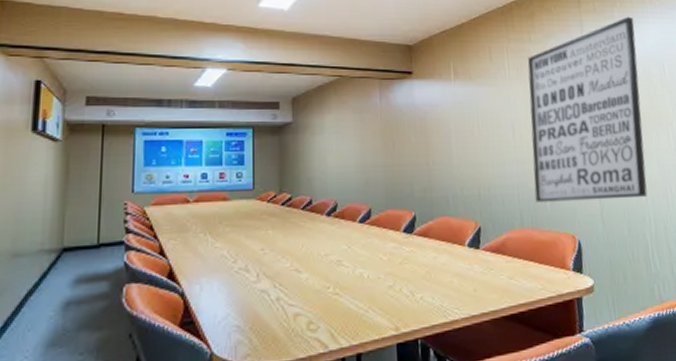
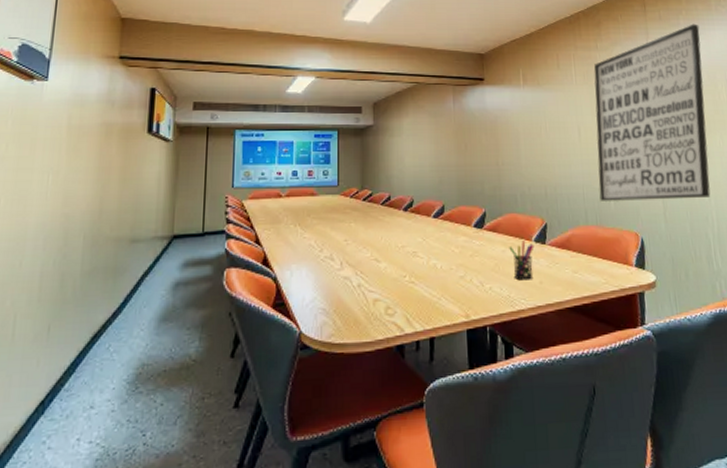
pen holder: none [441,246,468,289] -> present [509,240,534,280]

